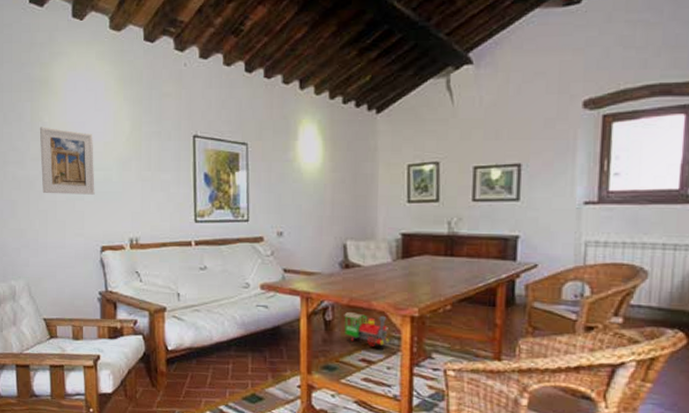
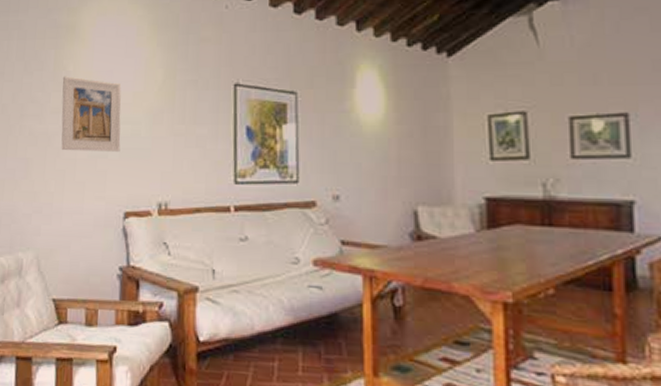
toy train: present [344,312,392,346] -> none [418,296,481,341]

